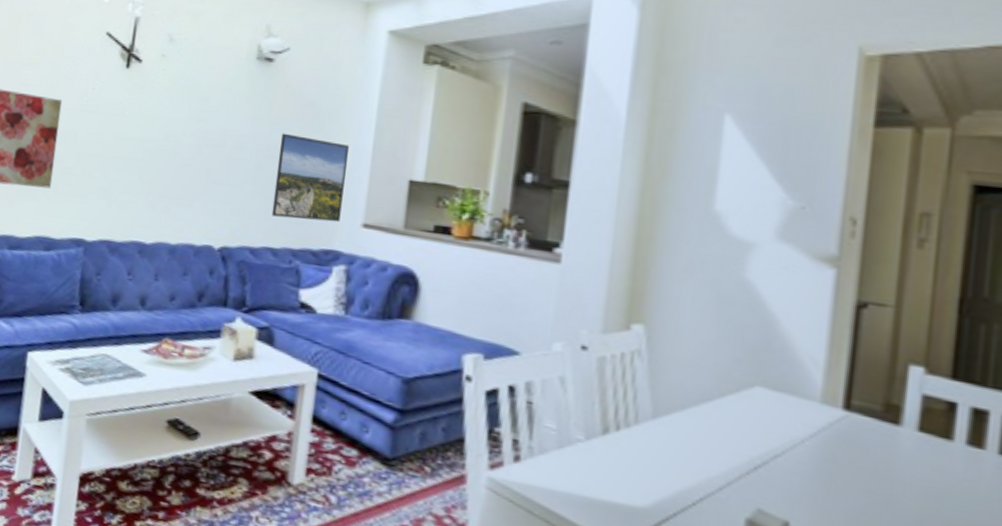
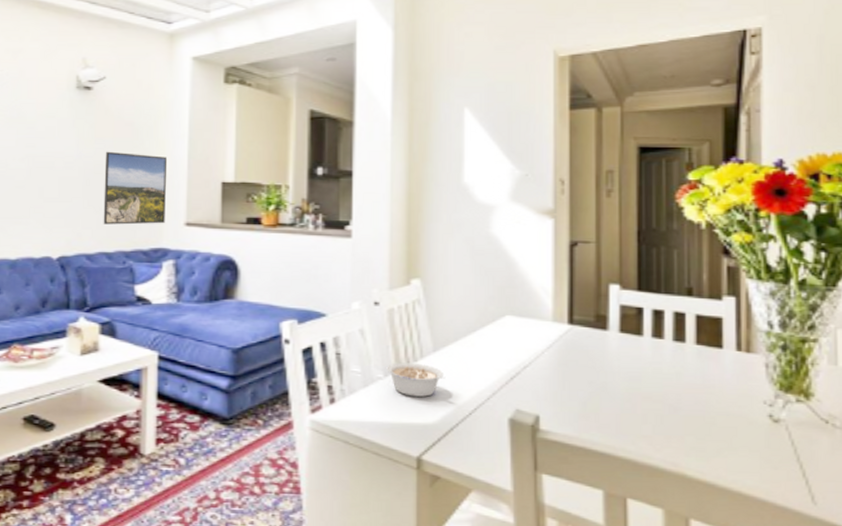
legume: none [589,424,666,474] -> present [386,362,446,397]

